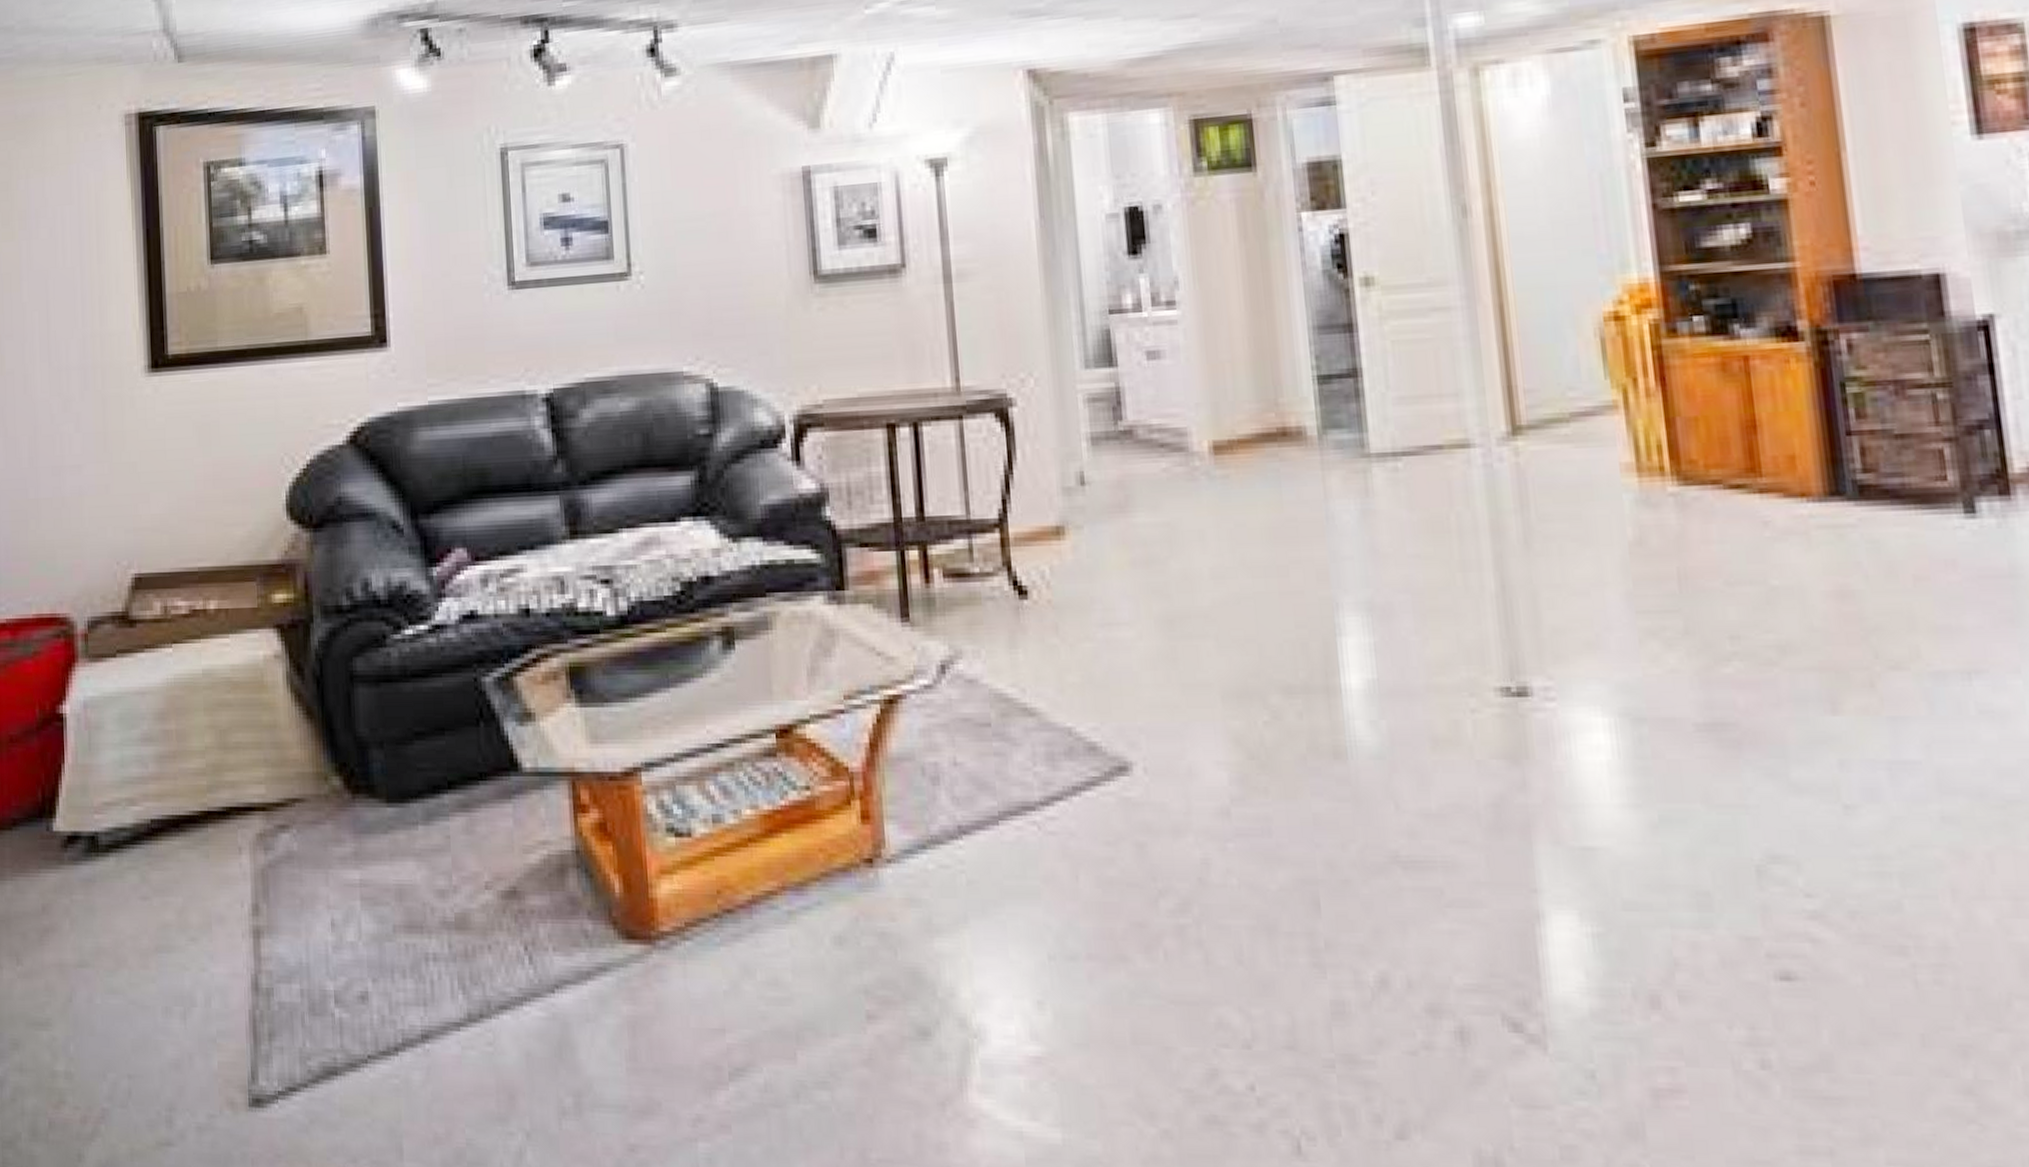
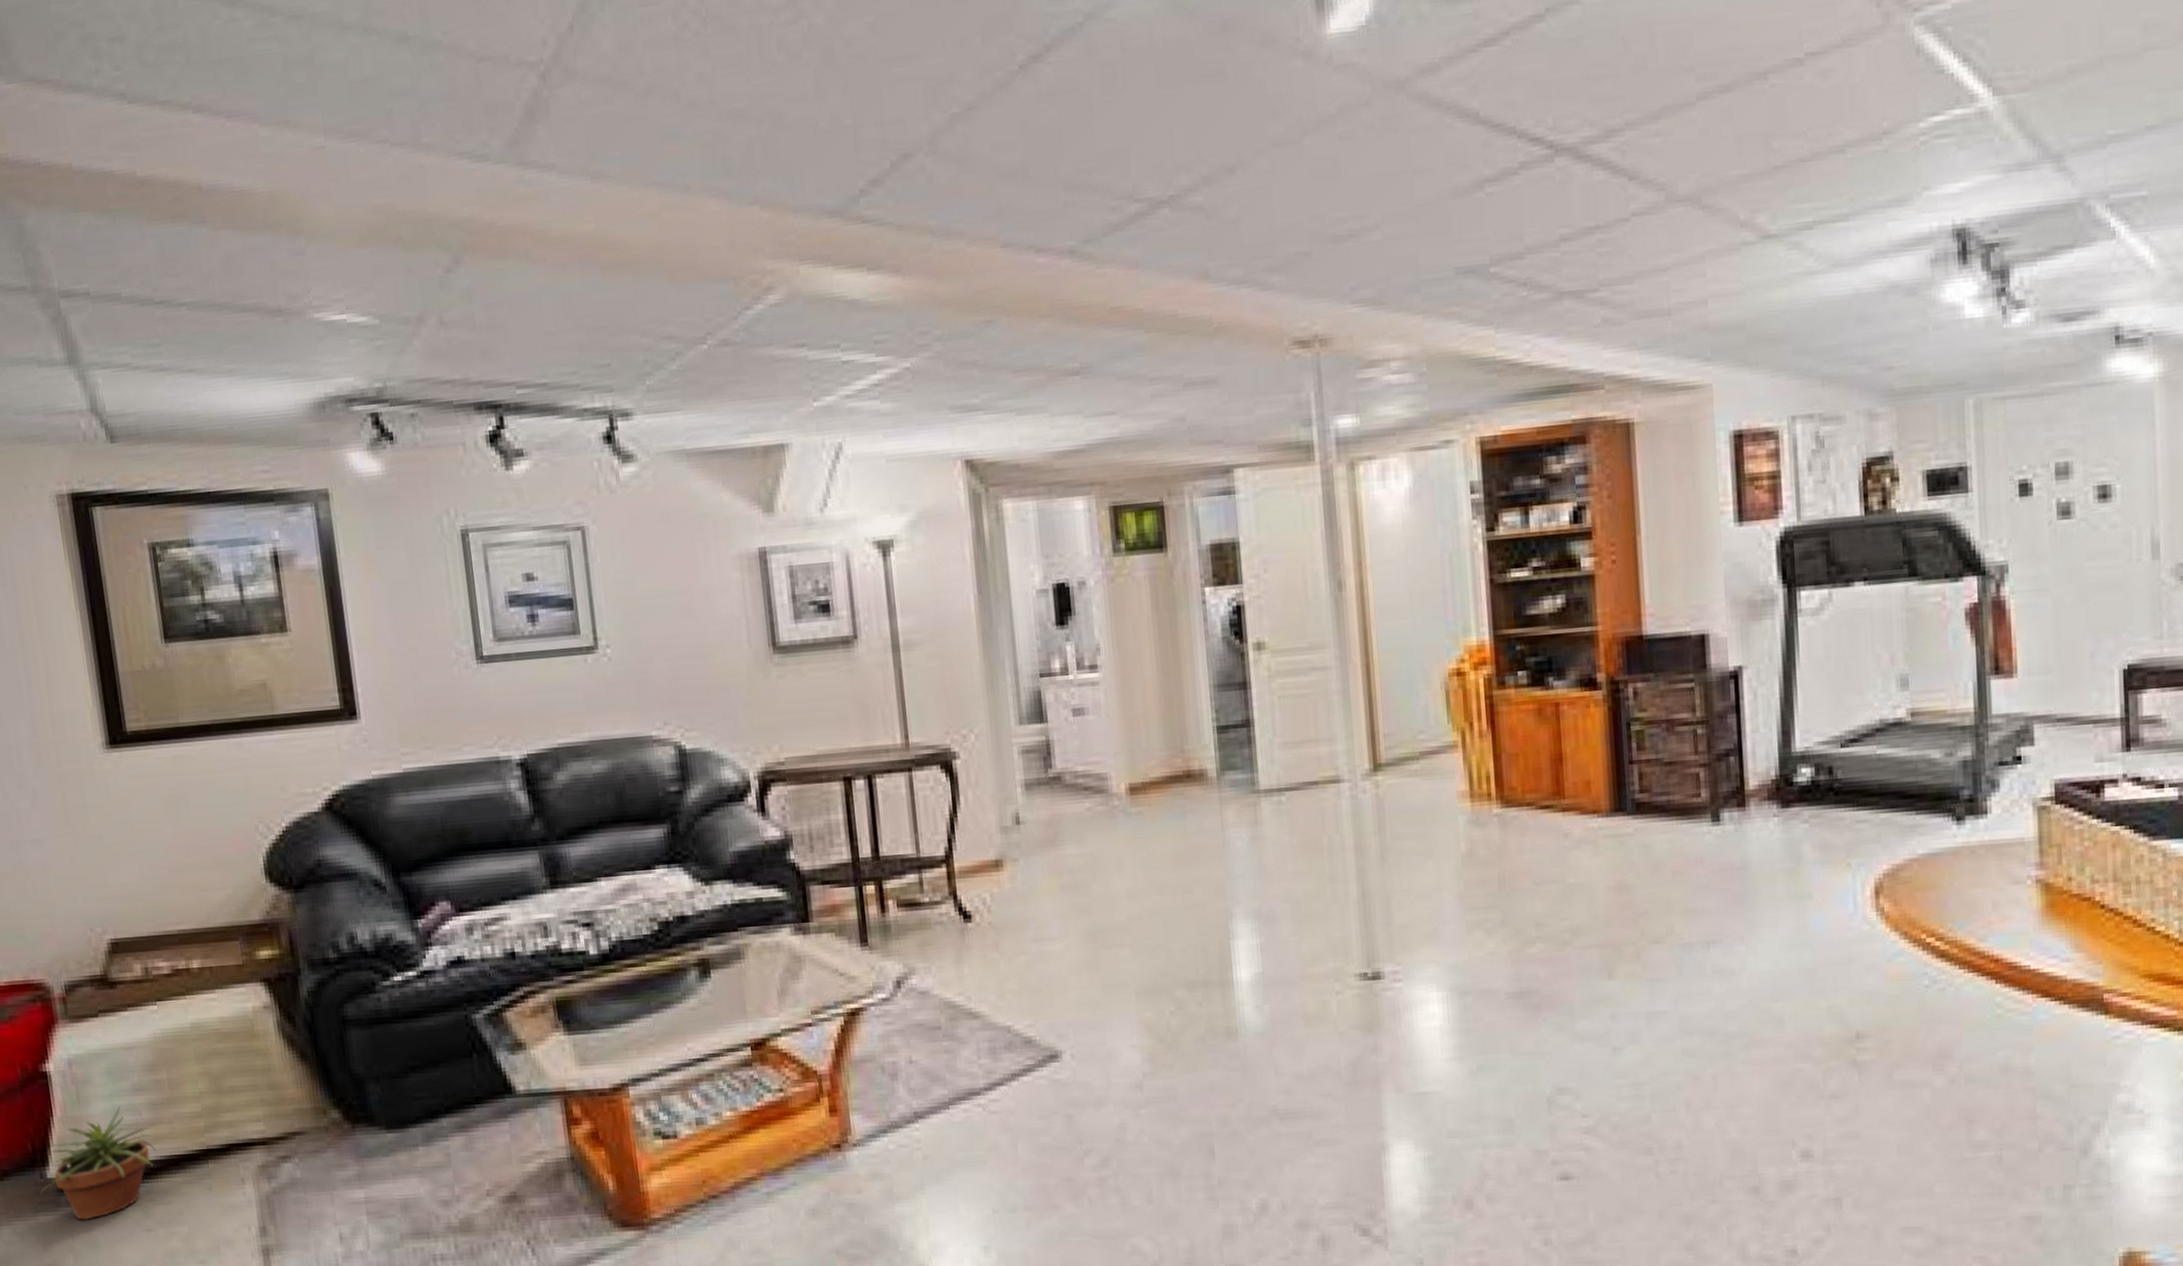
potted plant: none [44,756,167,881] -> present [39,1106,162,1220]

